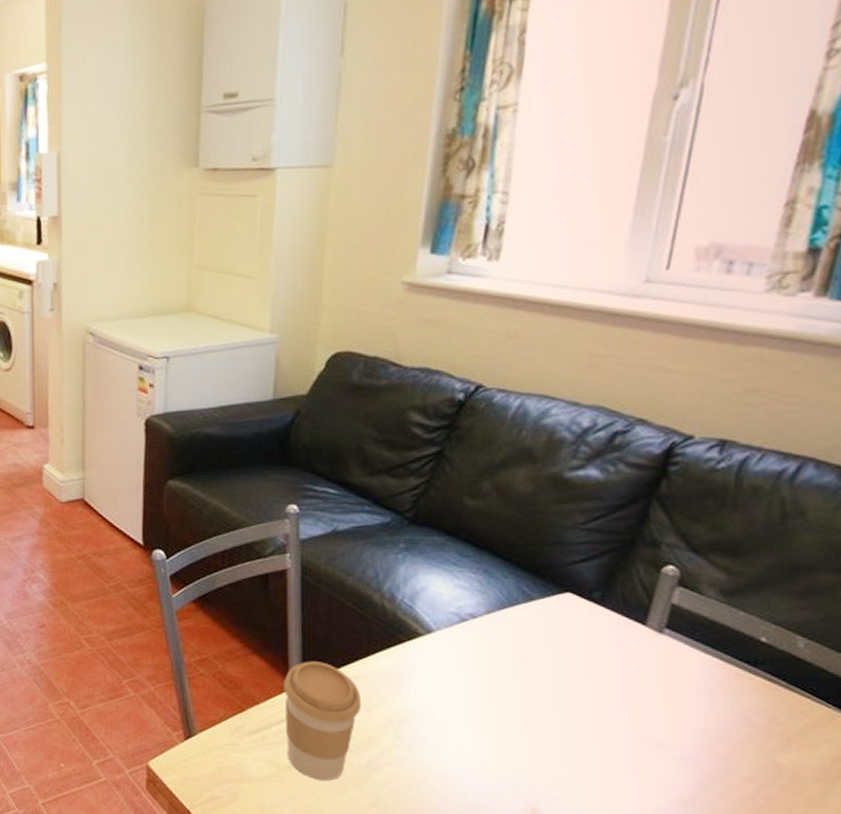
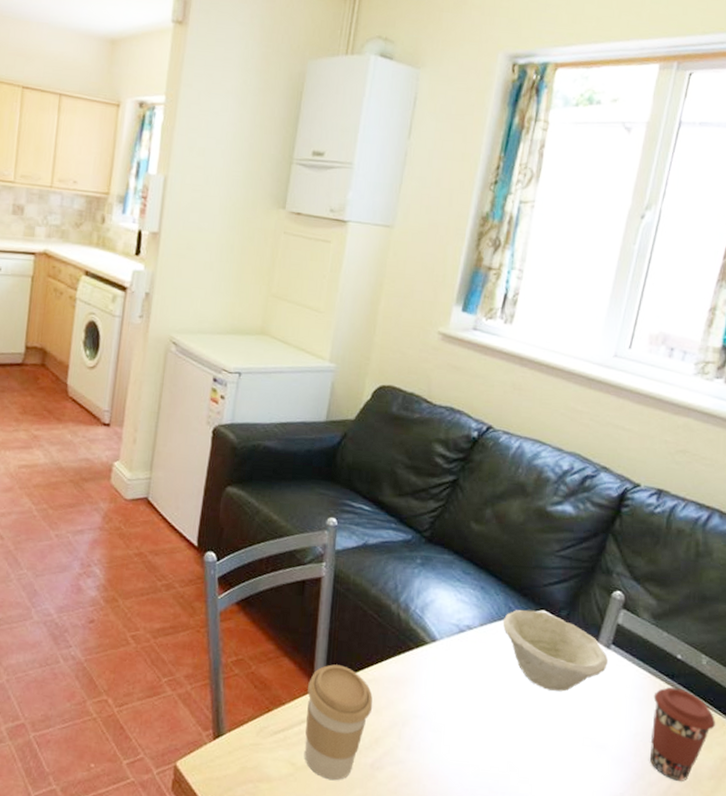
bowl: none [515,593,661,684] -> present [502,609,608,692]
coffee cup: none [729,676,821,785] -> present [650,687,715,781]

